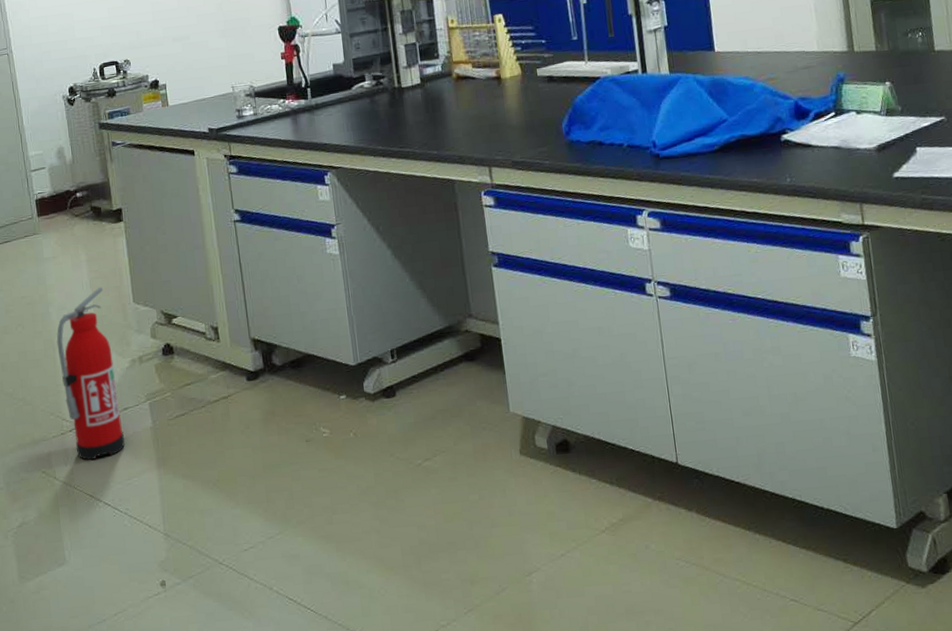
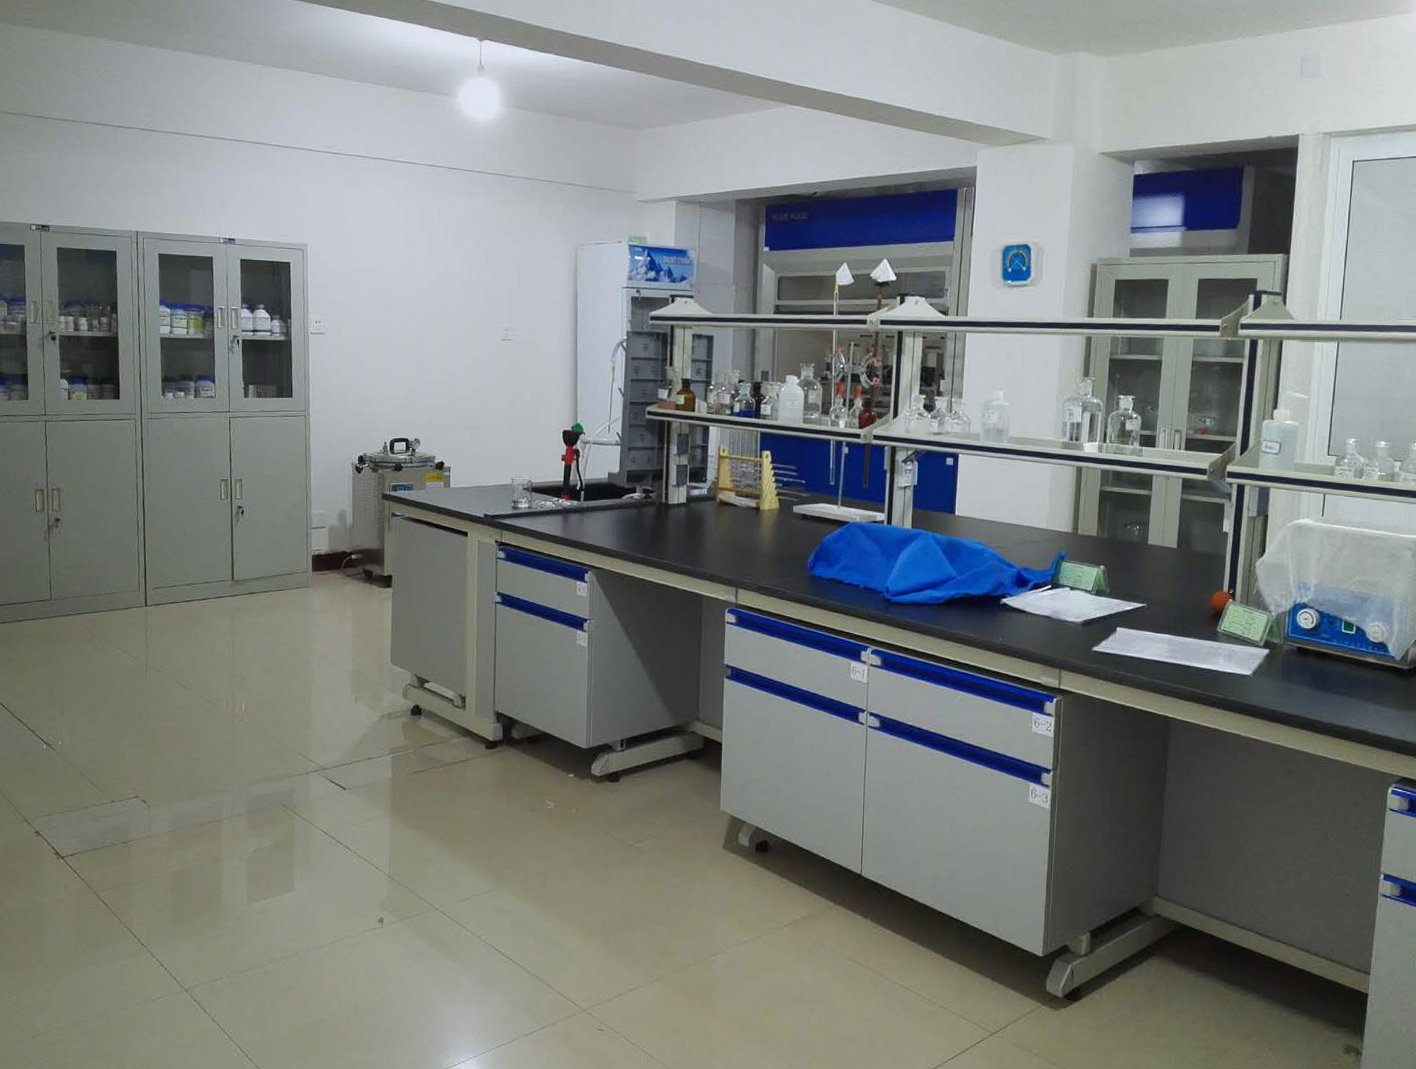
fire extinguisher: present [56,287,125,460] -> none [313,644,365,800]

